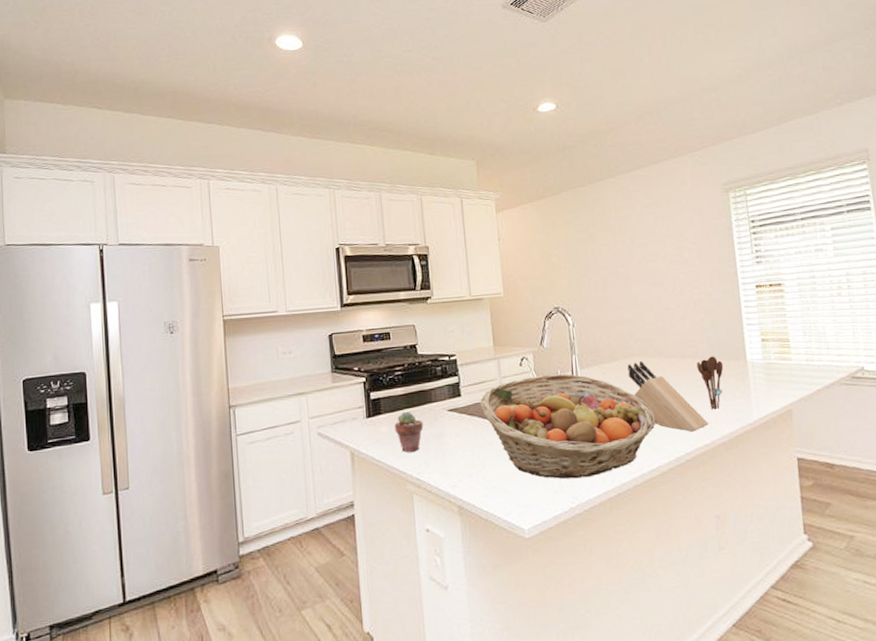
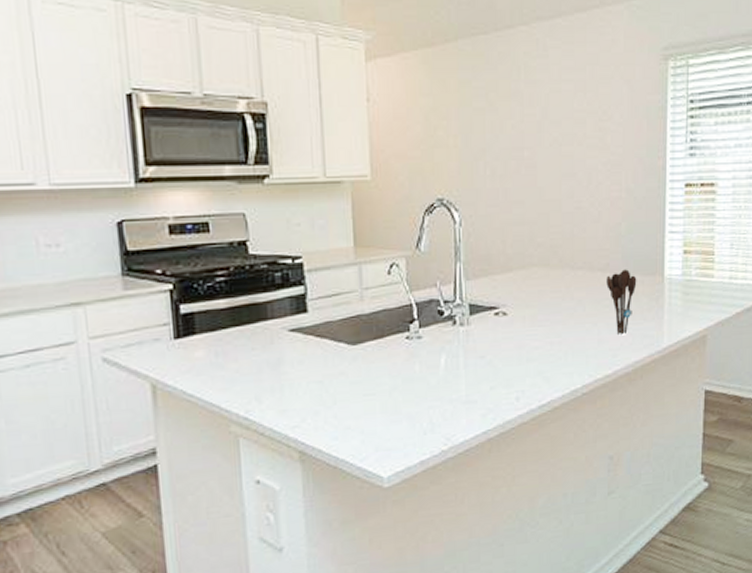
potted succulent: present [394,411,424,452] -> none [214,330,255,384]
fruit basket: present [480,374,656,479] -> none [333,286,551,417]
knife block: present [627,360,709,432] -> none [524,272,613,360]

